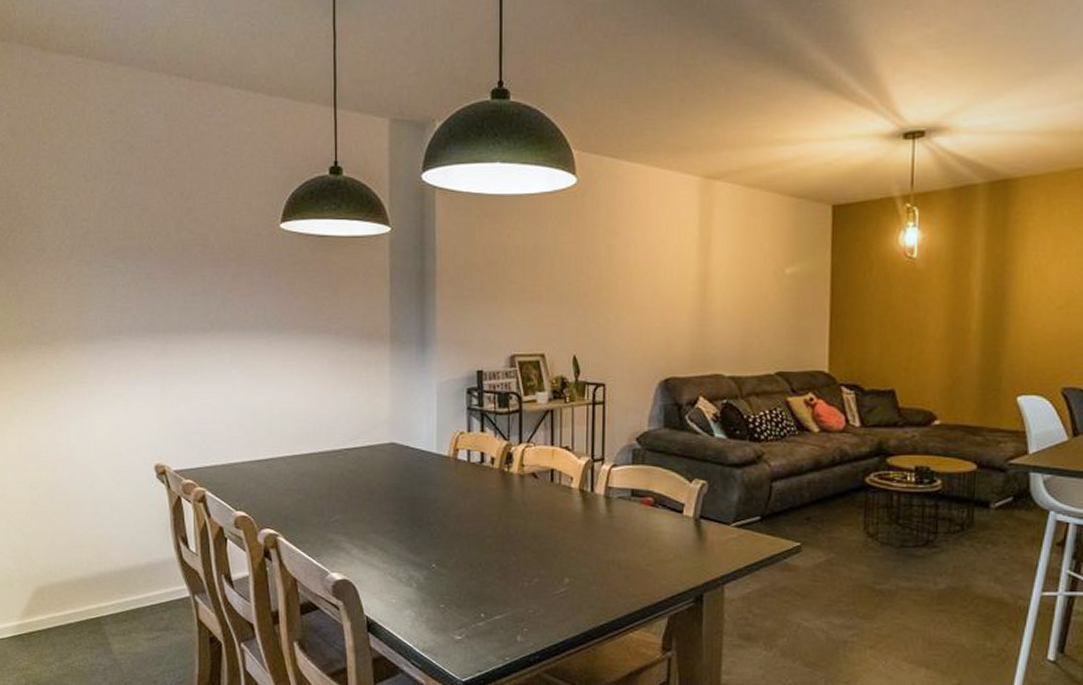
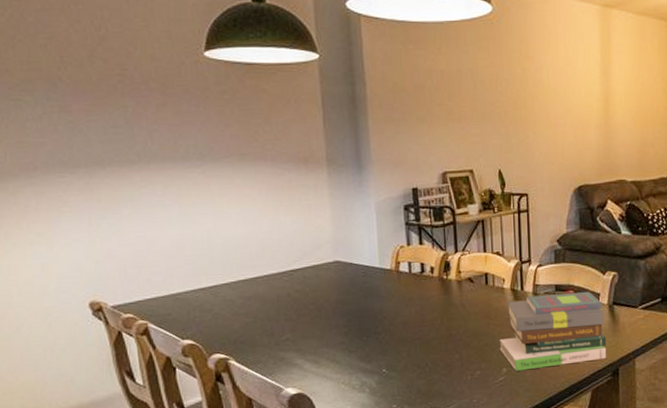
books: none [562,499,690,584] -> present [499,291,607,371]

